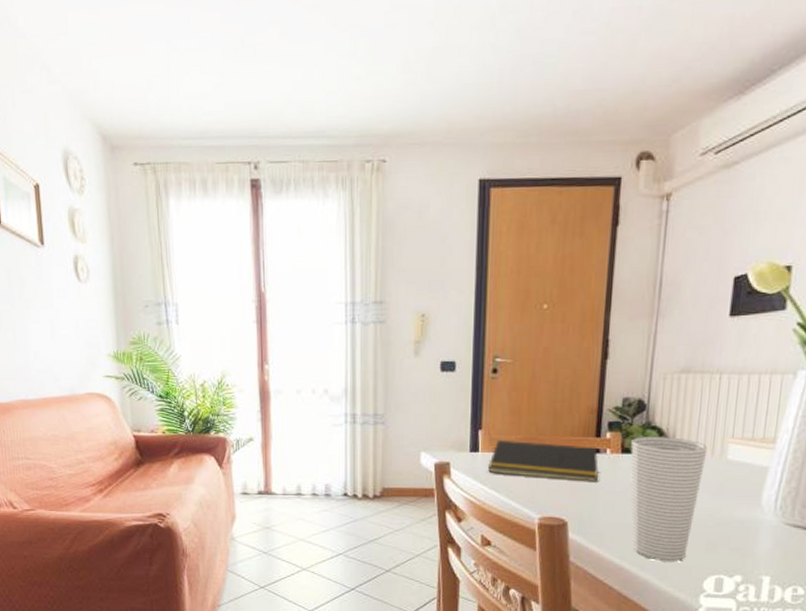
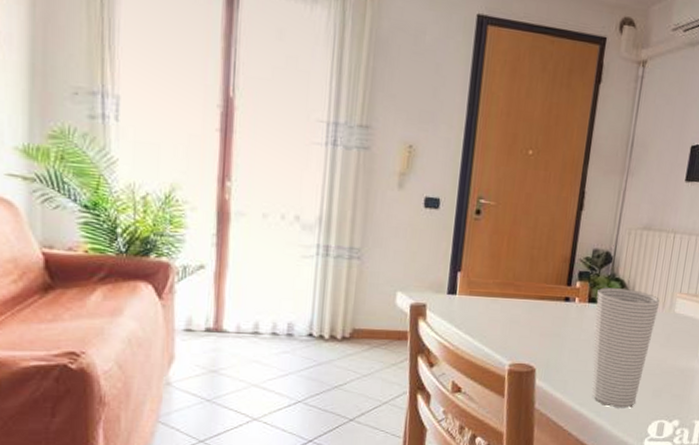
notepad: present [488,439,599,482] -> none [464,283,568,330]

